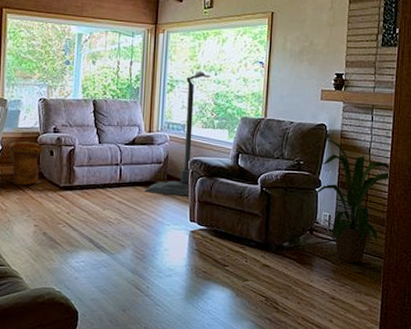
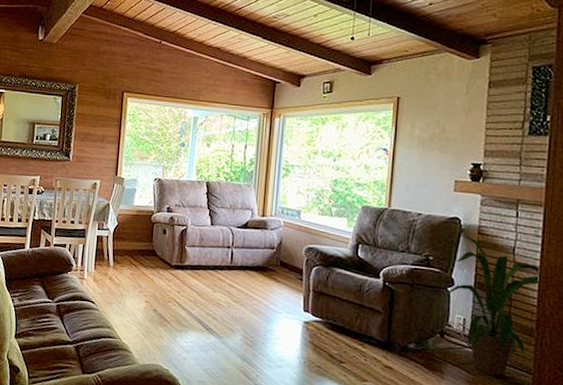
woven basket: present [8,141,45,186] -> none [124,219,159,262]
street lamp: present [143,71,211,196] -> none [255,156,329,285]

